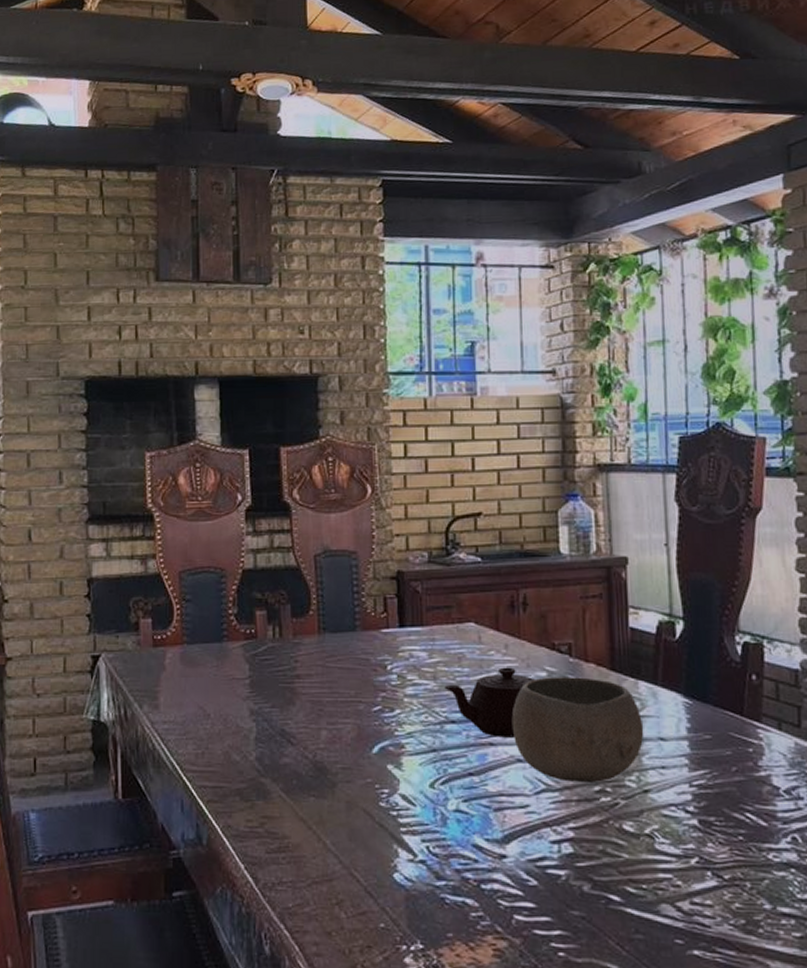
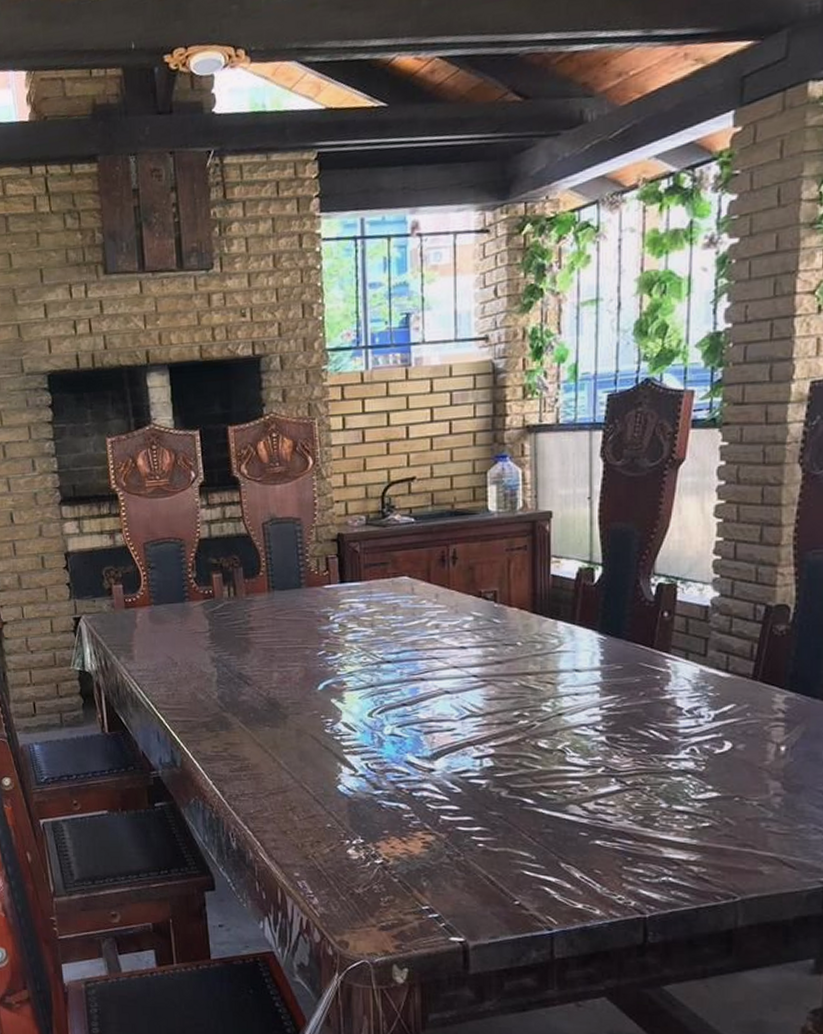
teapot: present [444,667,535,738] -> none [381,614,462,674]
bowl: present [511,677,644,782] -> none [441,620,561,709]

